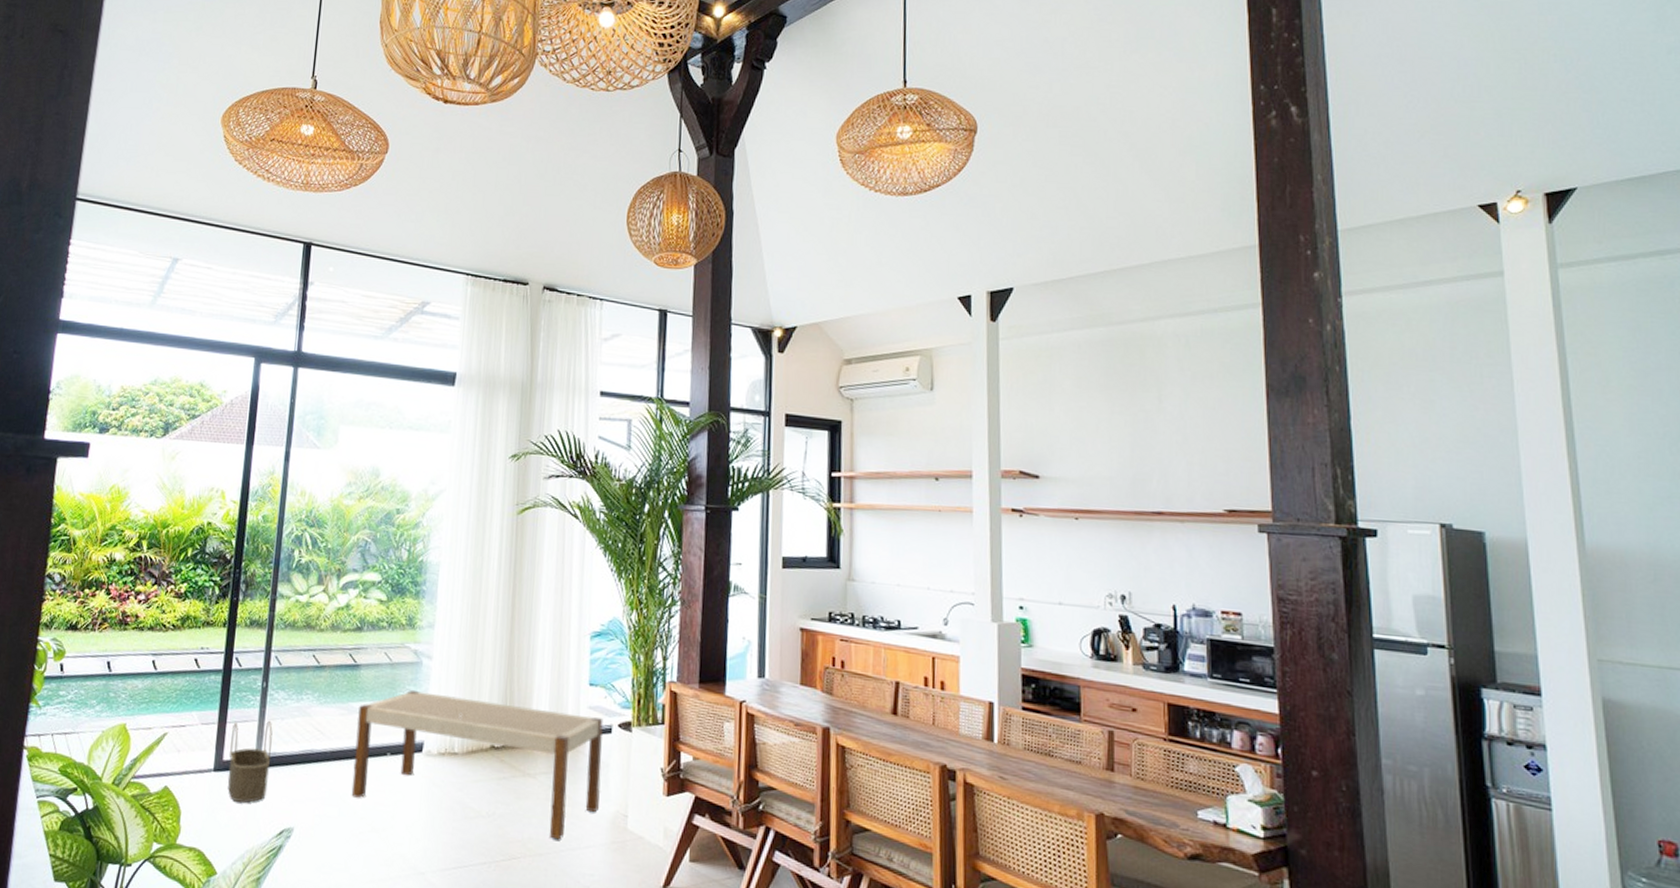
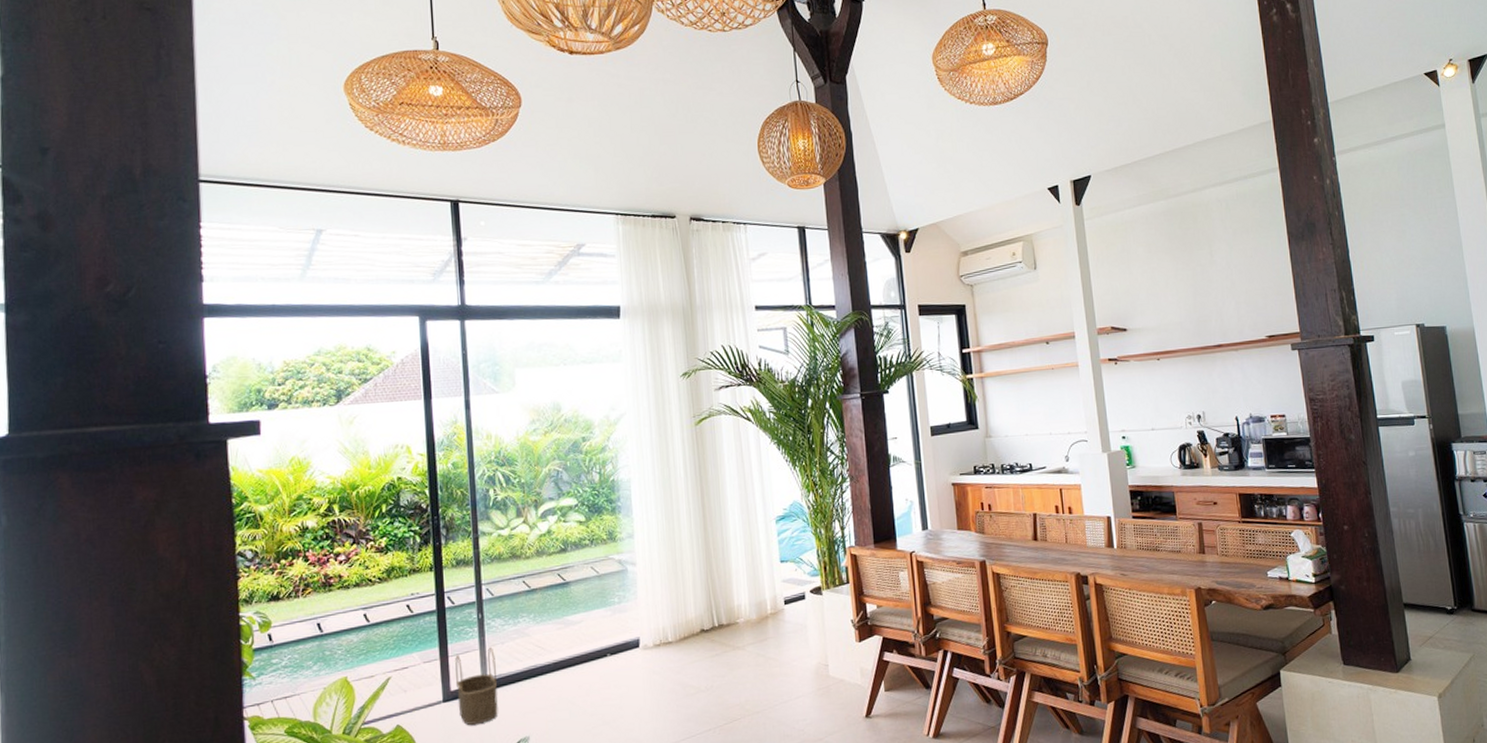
bench: present [351,690,603,840] -> none [574,588,803,699]

